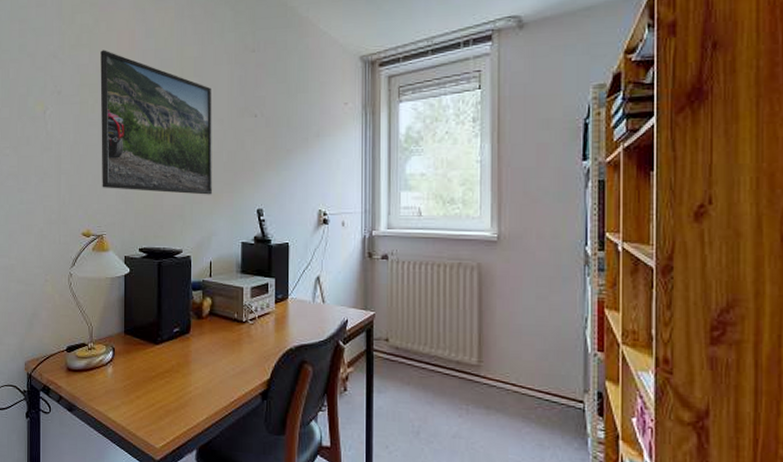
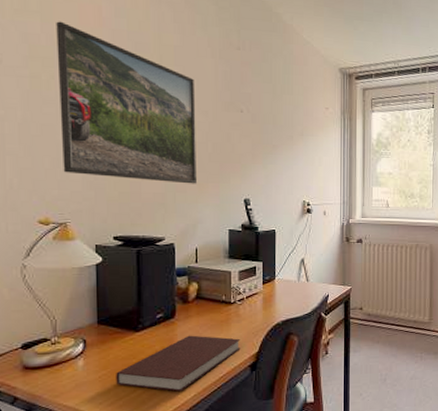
notebook: none [138,353,252,412] -> present [116,335,241,392]

